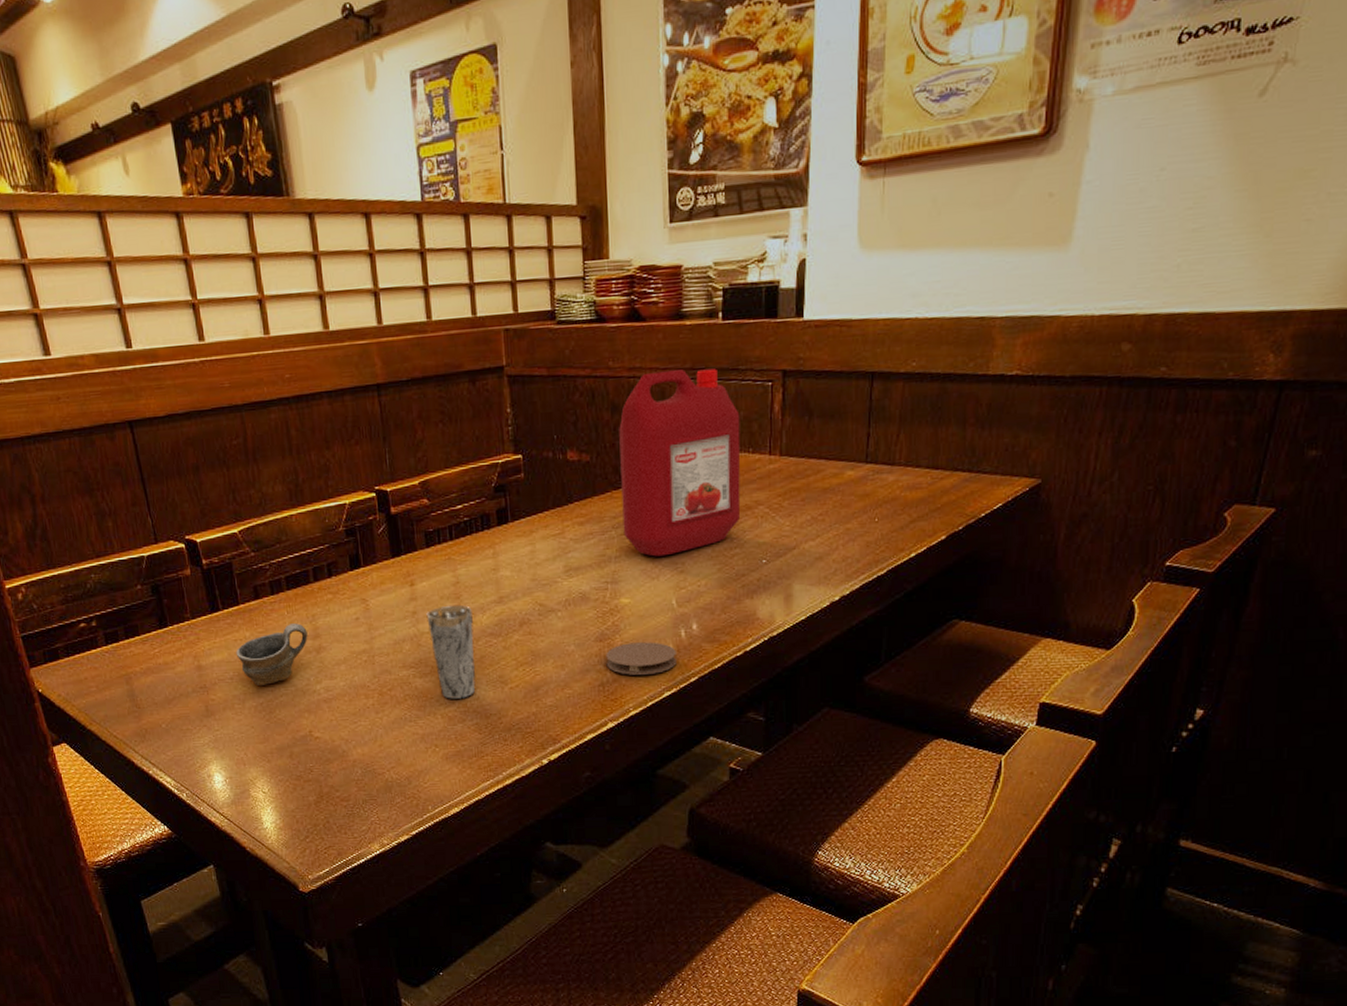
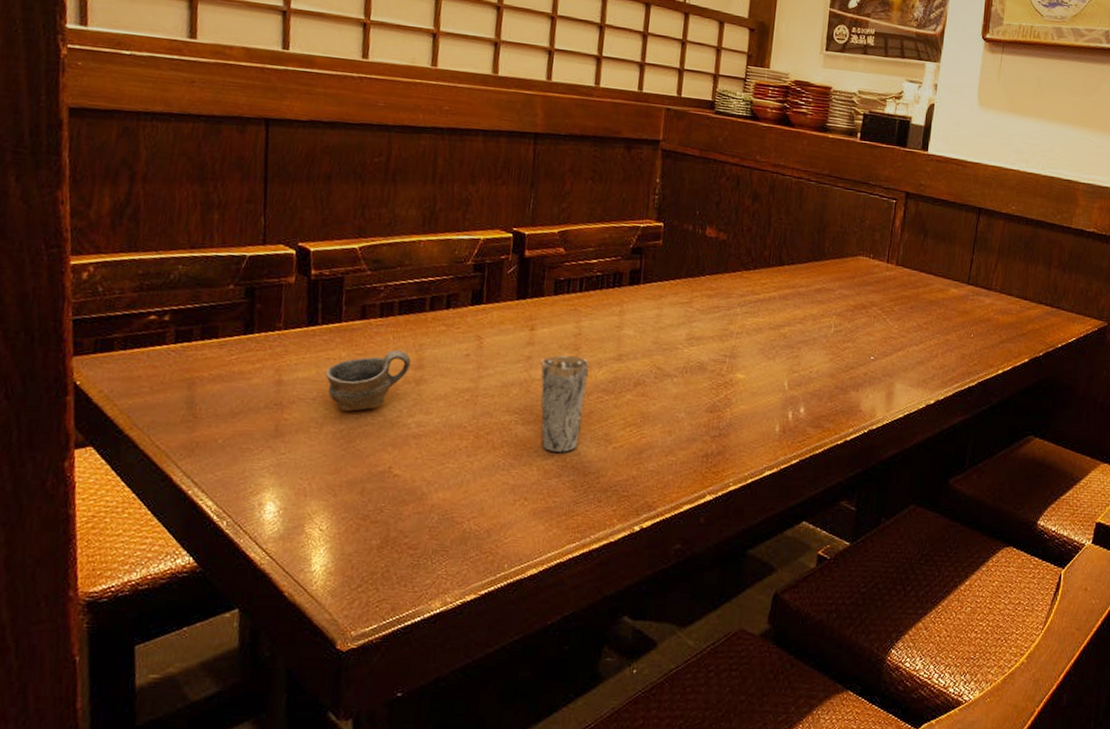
coaster: present [606,642,677,675] -> none [713,417,782,452]
ketchup jug: present [619,368,741,557] -> none [748,172,866,340]

